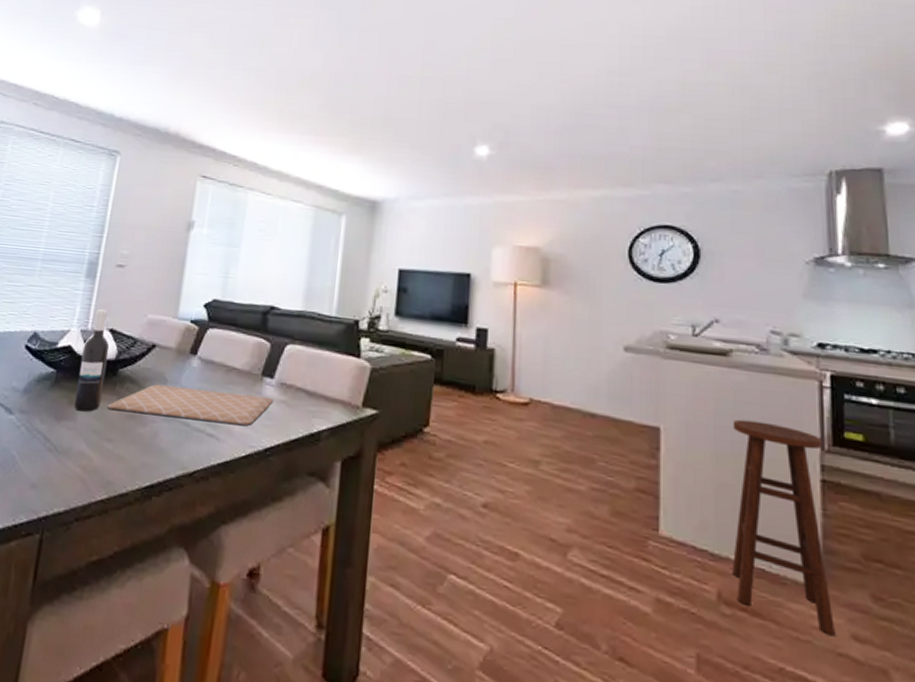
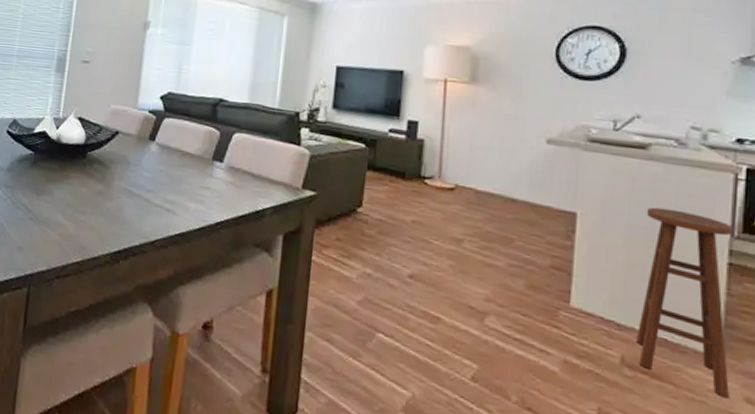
wine bottle: present [74,309,110,412] -> none [51,100,79,188]
placemat: present [107,384,273,425] -> none [79,166,222,203]

